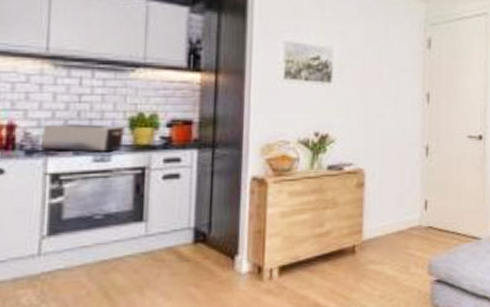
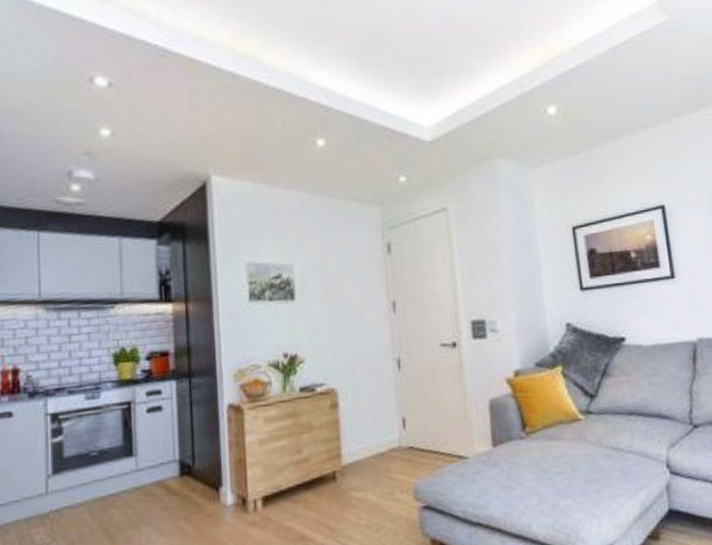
toaster: present [40,123,124,154] -> none [40,362,110,392]

